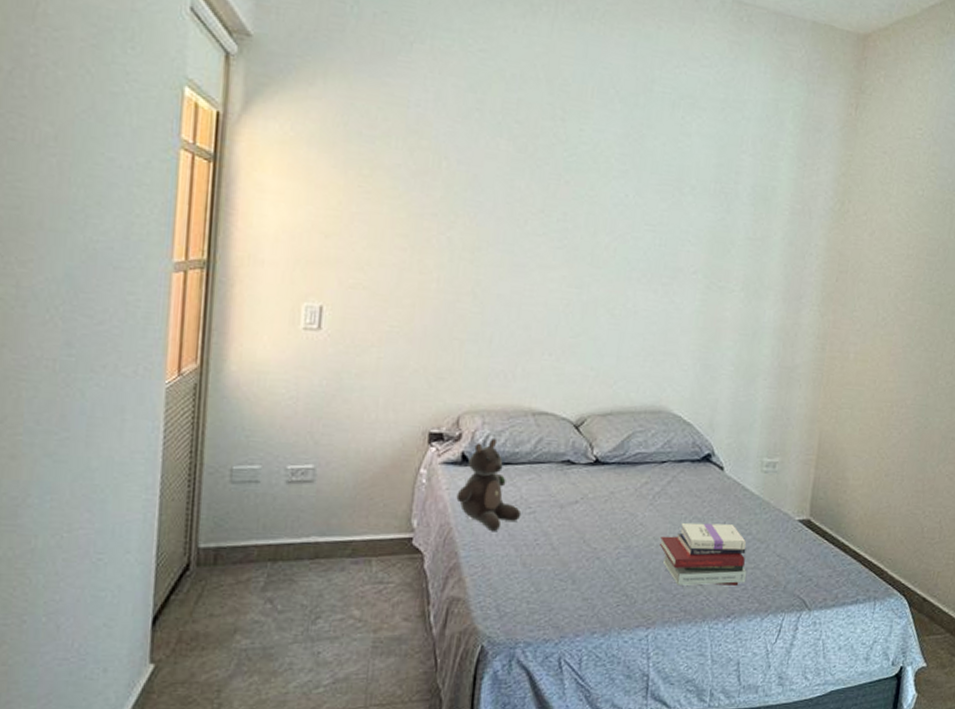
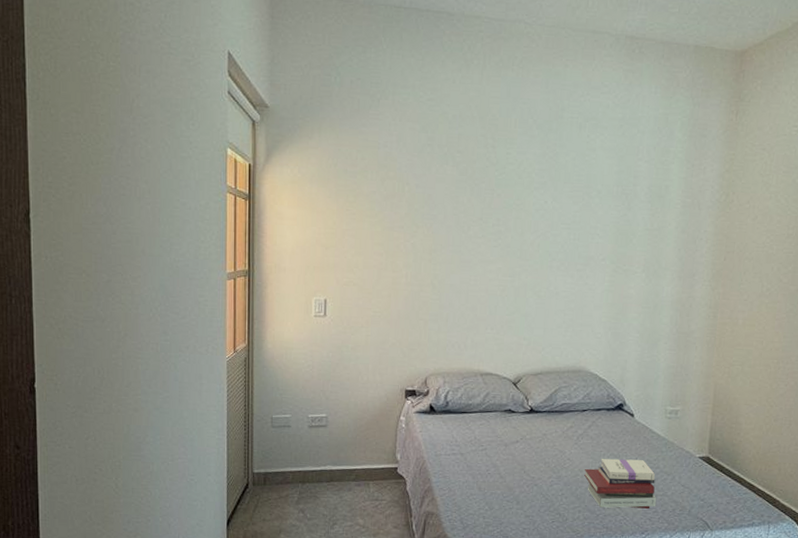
stuffed animal: present [456,437,522,531] -> none [427,393,476,463]

